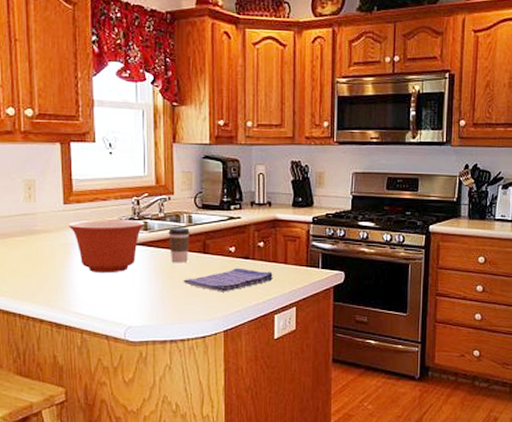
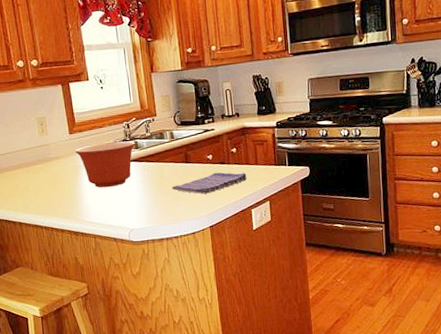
coffee cup: present [168,227,190,263] -> none [155,142,174,174]

